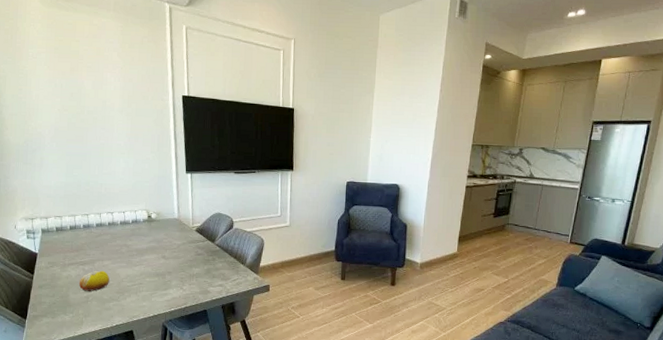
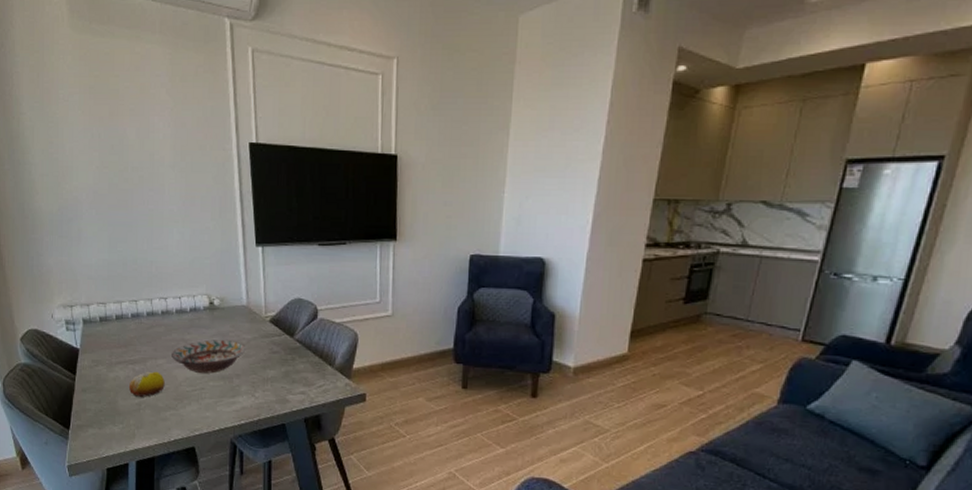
decorative bowl: none [116,245,177,272] -> present [172,339,246,374]

